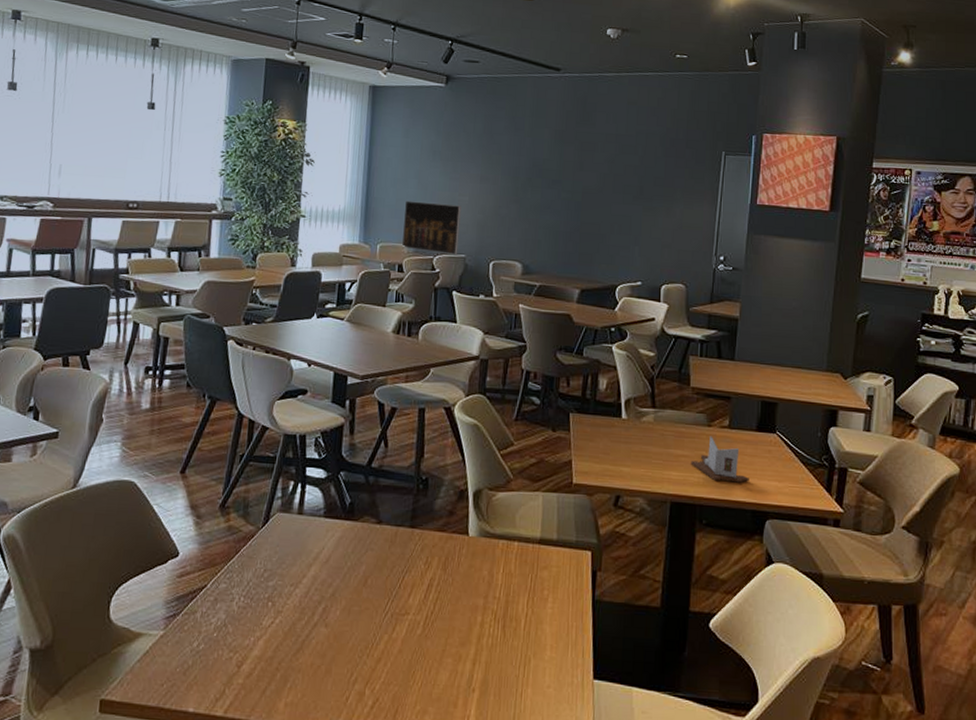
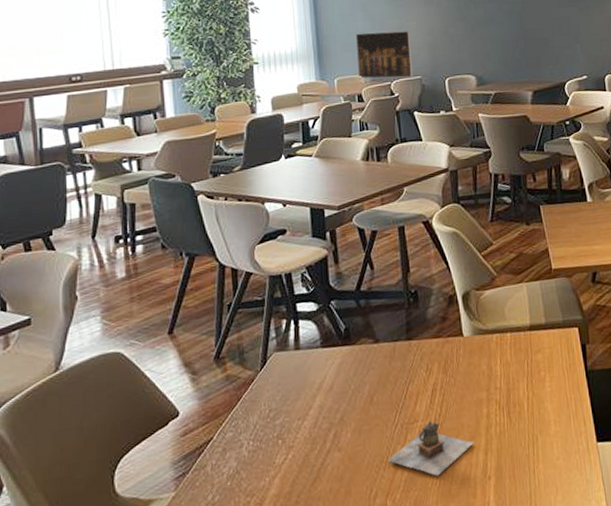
teapot: none [373,616,463,676] -> present [389,420,474,476]

